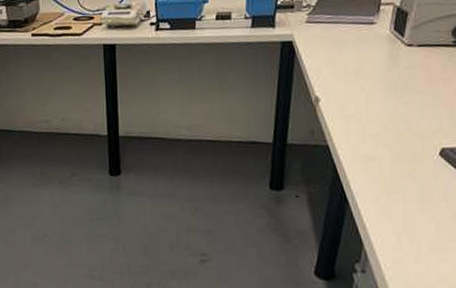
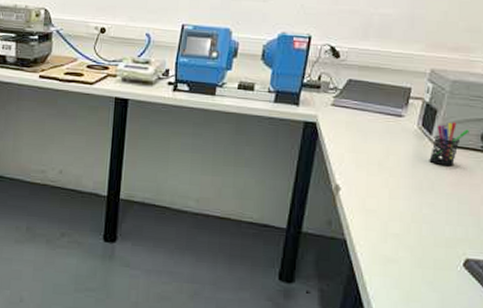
pen holder: none [402,21,440,65] -> present [429,122,469,167]

